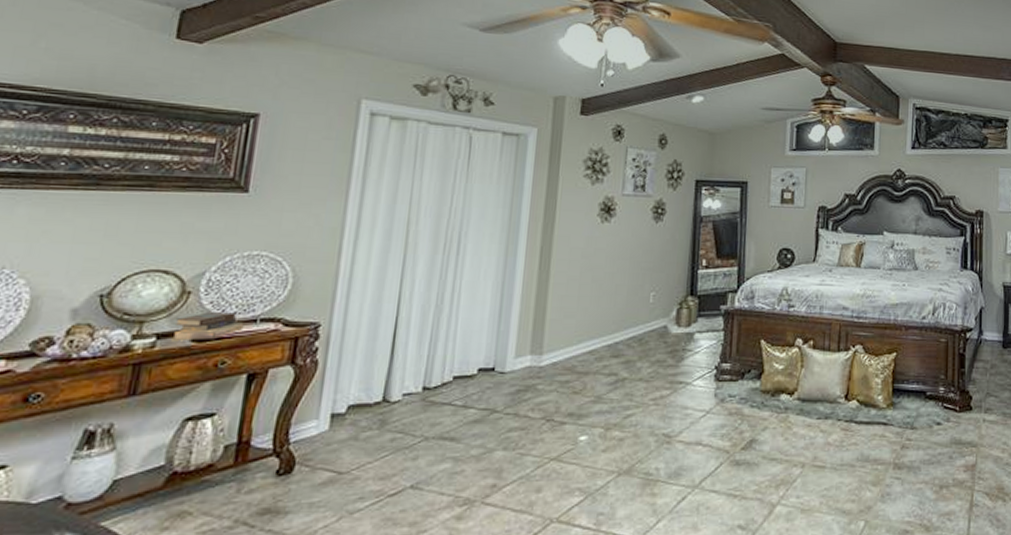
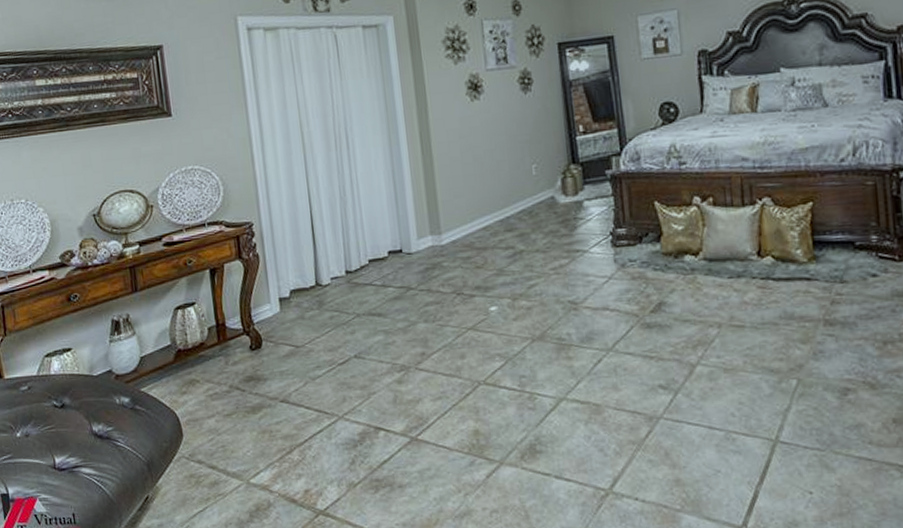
books: present [173,312,244,340] -> none [149,219,198,246]

